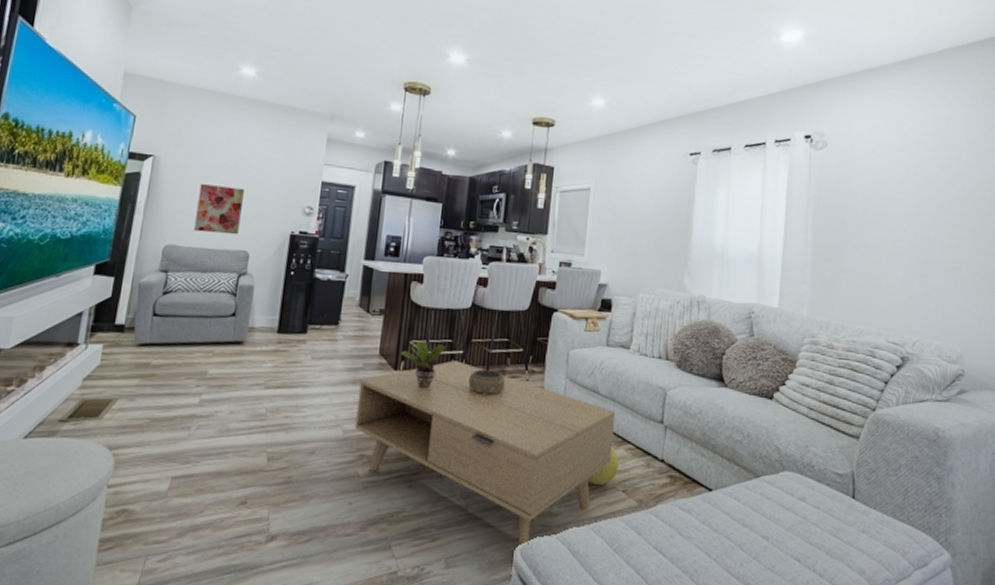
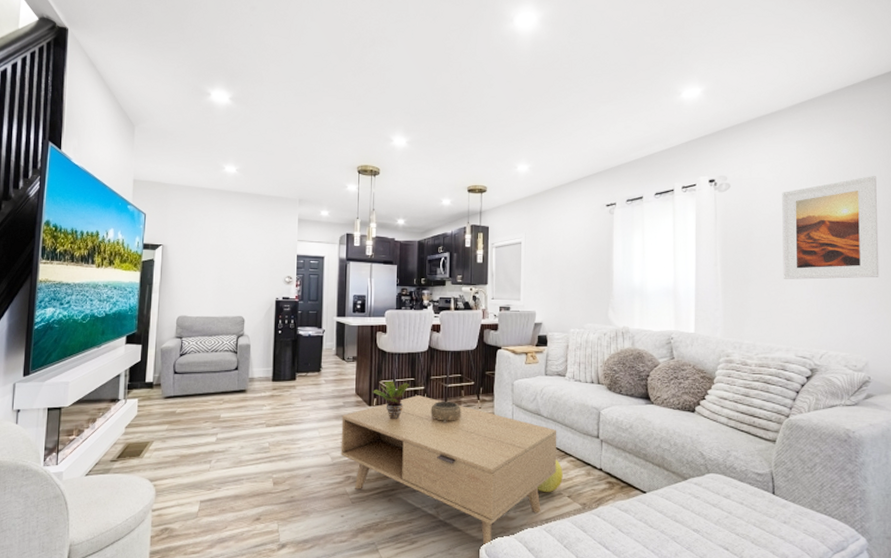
wall art: present [194,184,244,235] -> none [199,265,236,304]
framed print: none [878,147,982,260] -> present [782,176,879,280]

